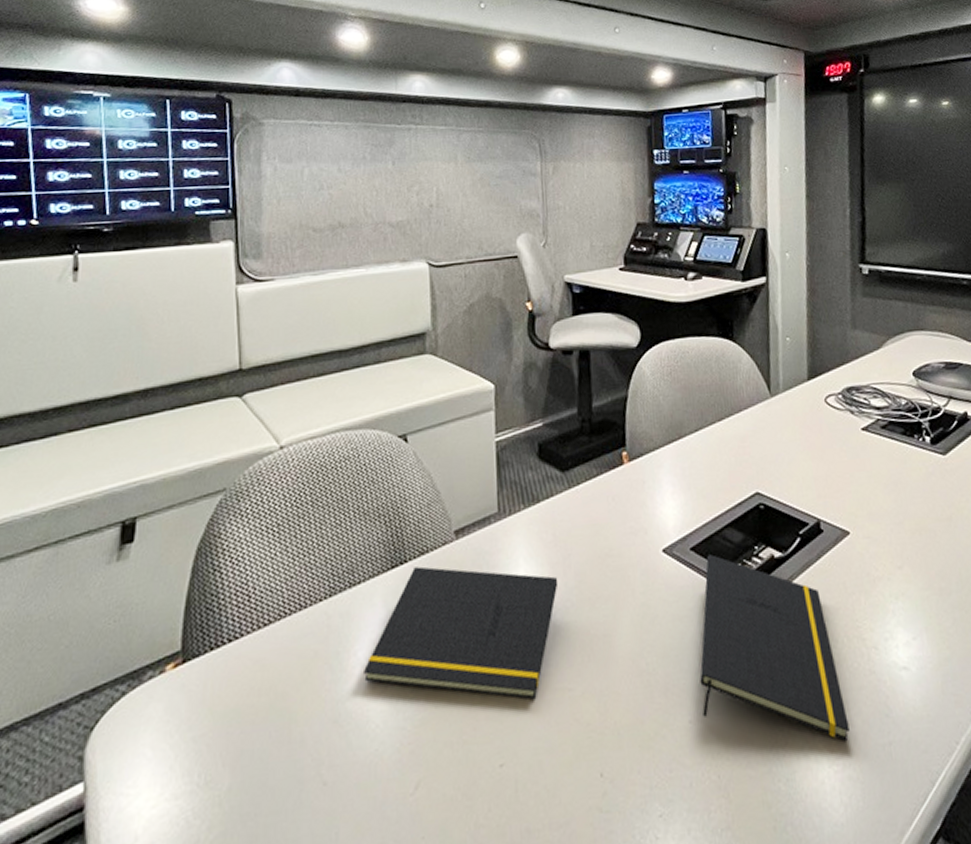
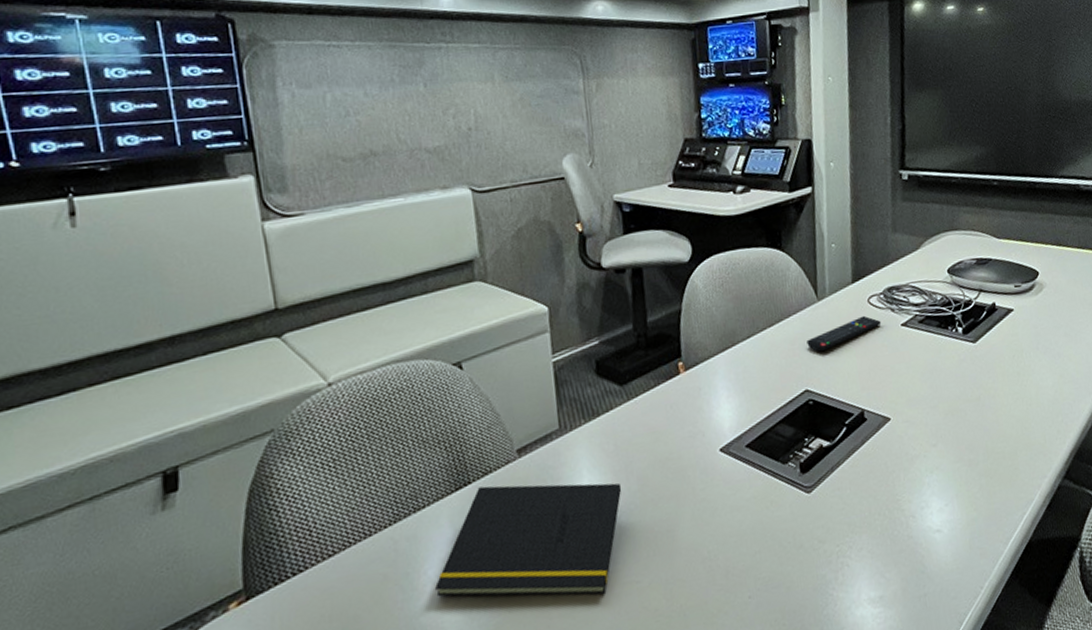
notepad: present [700,554,850,742] -> none [757,449,891,598]
remote control: none [758,416,840,452] -> present [807,315,882,352]

